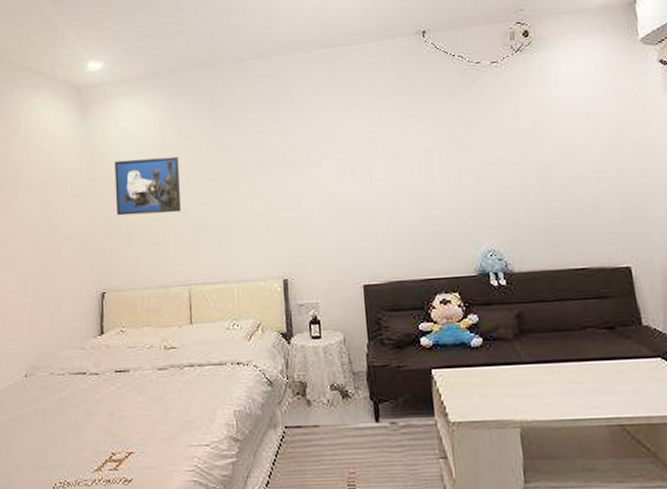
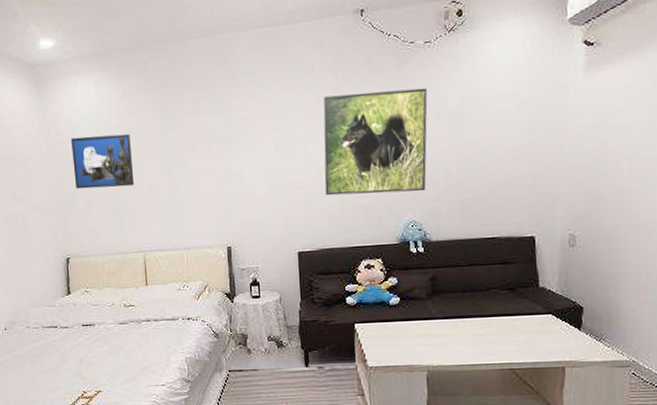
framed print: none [387,107,504,223] -> present [323,87,428,196]

